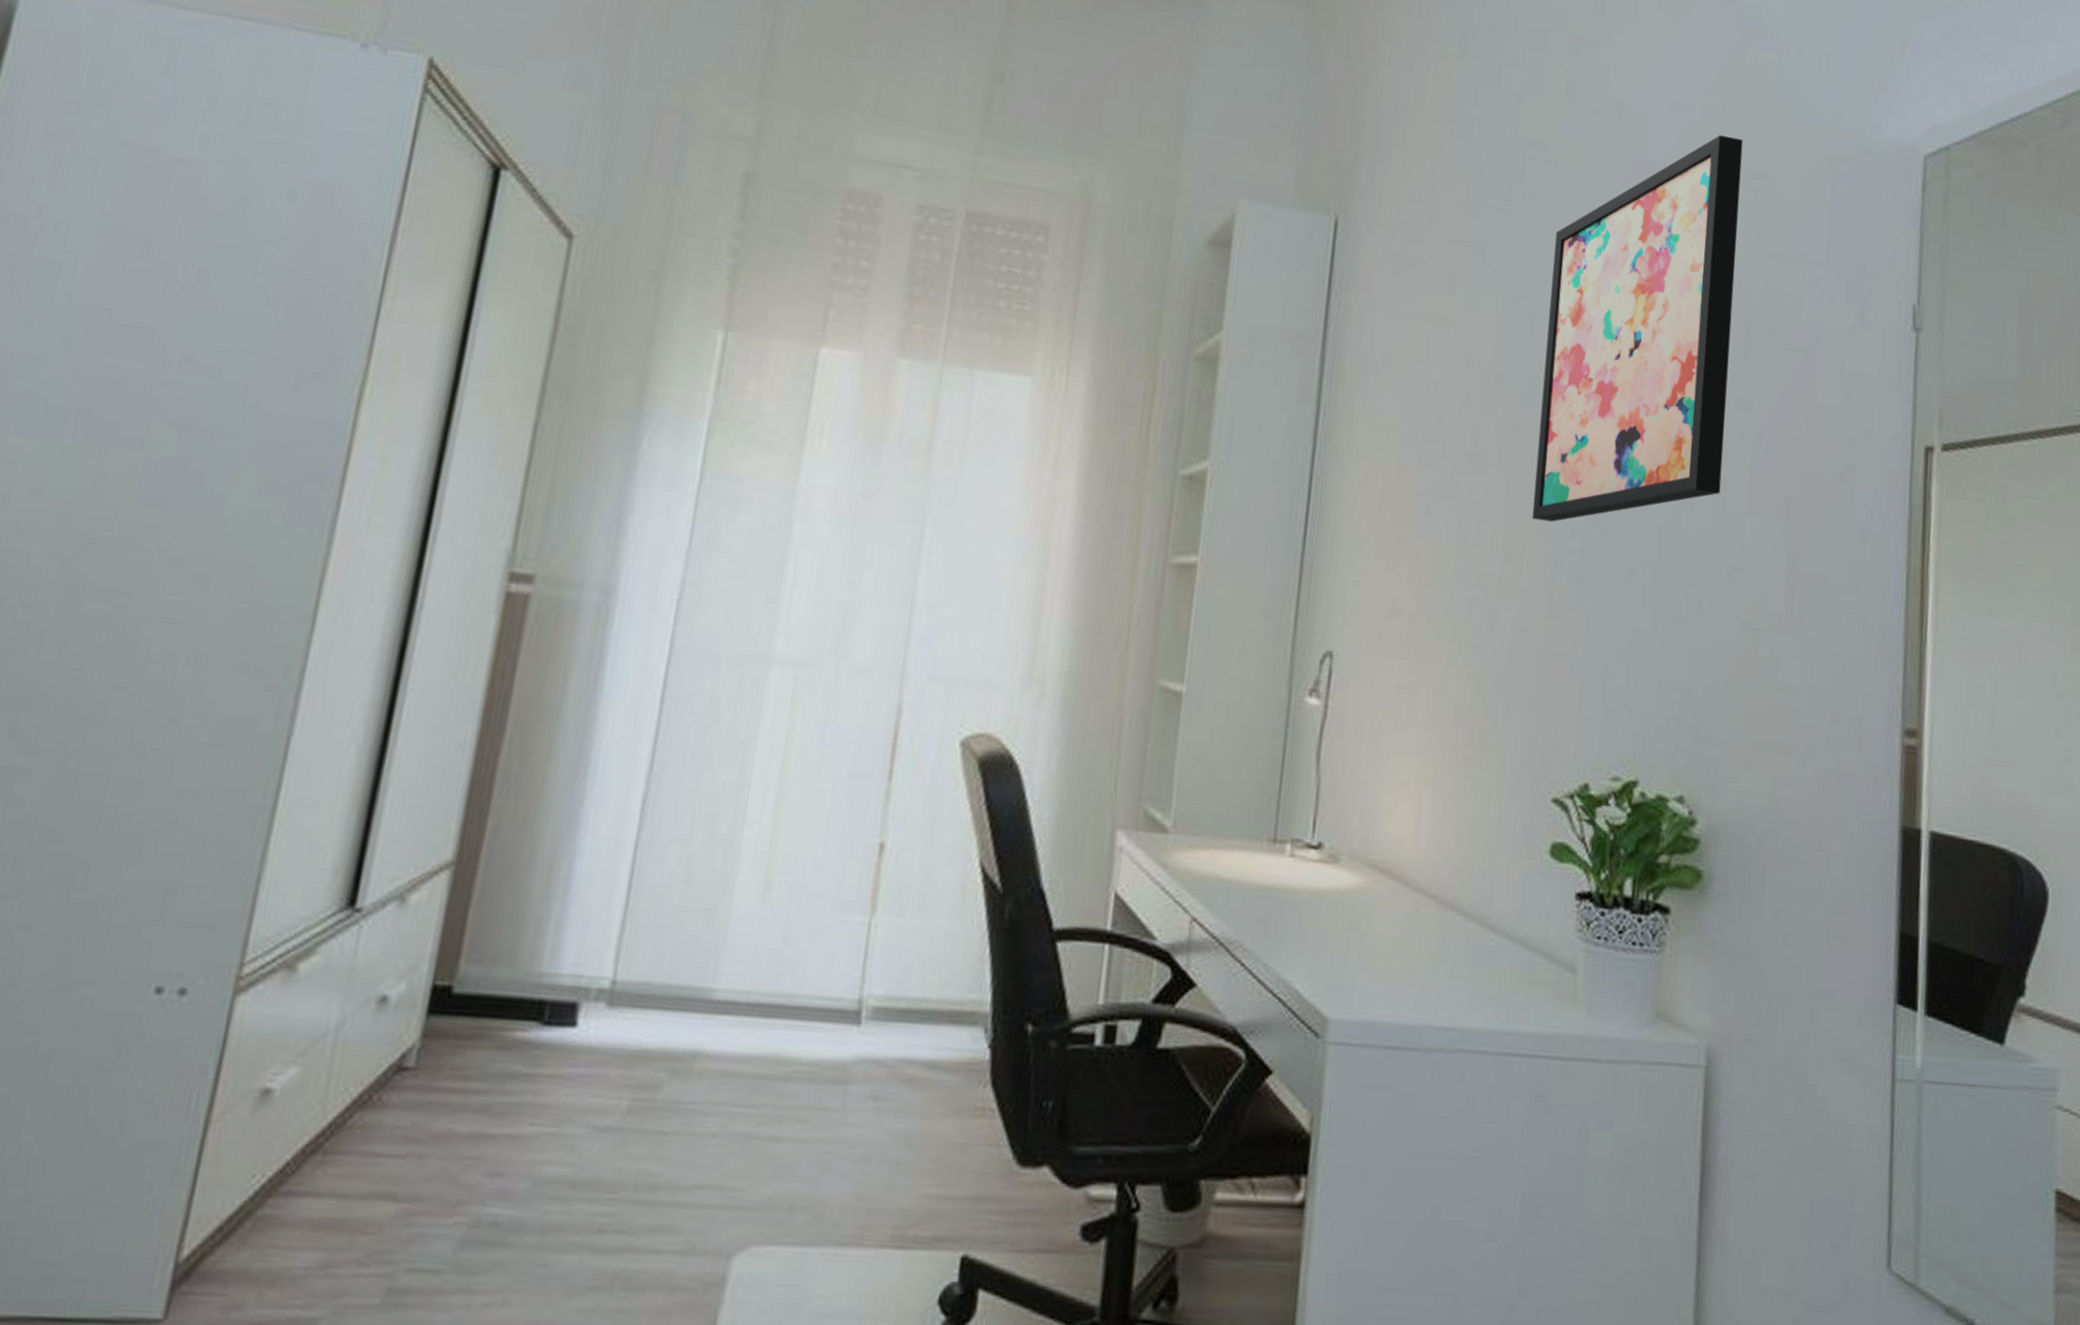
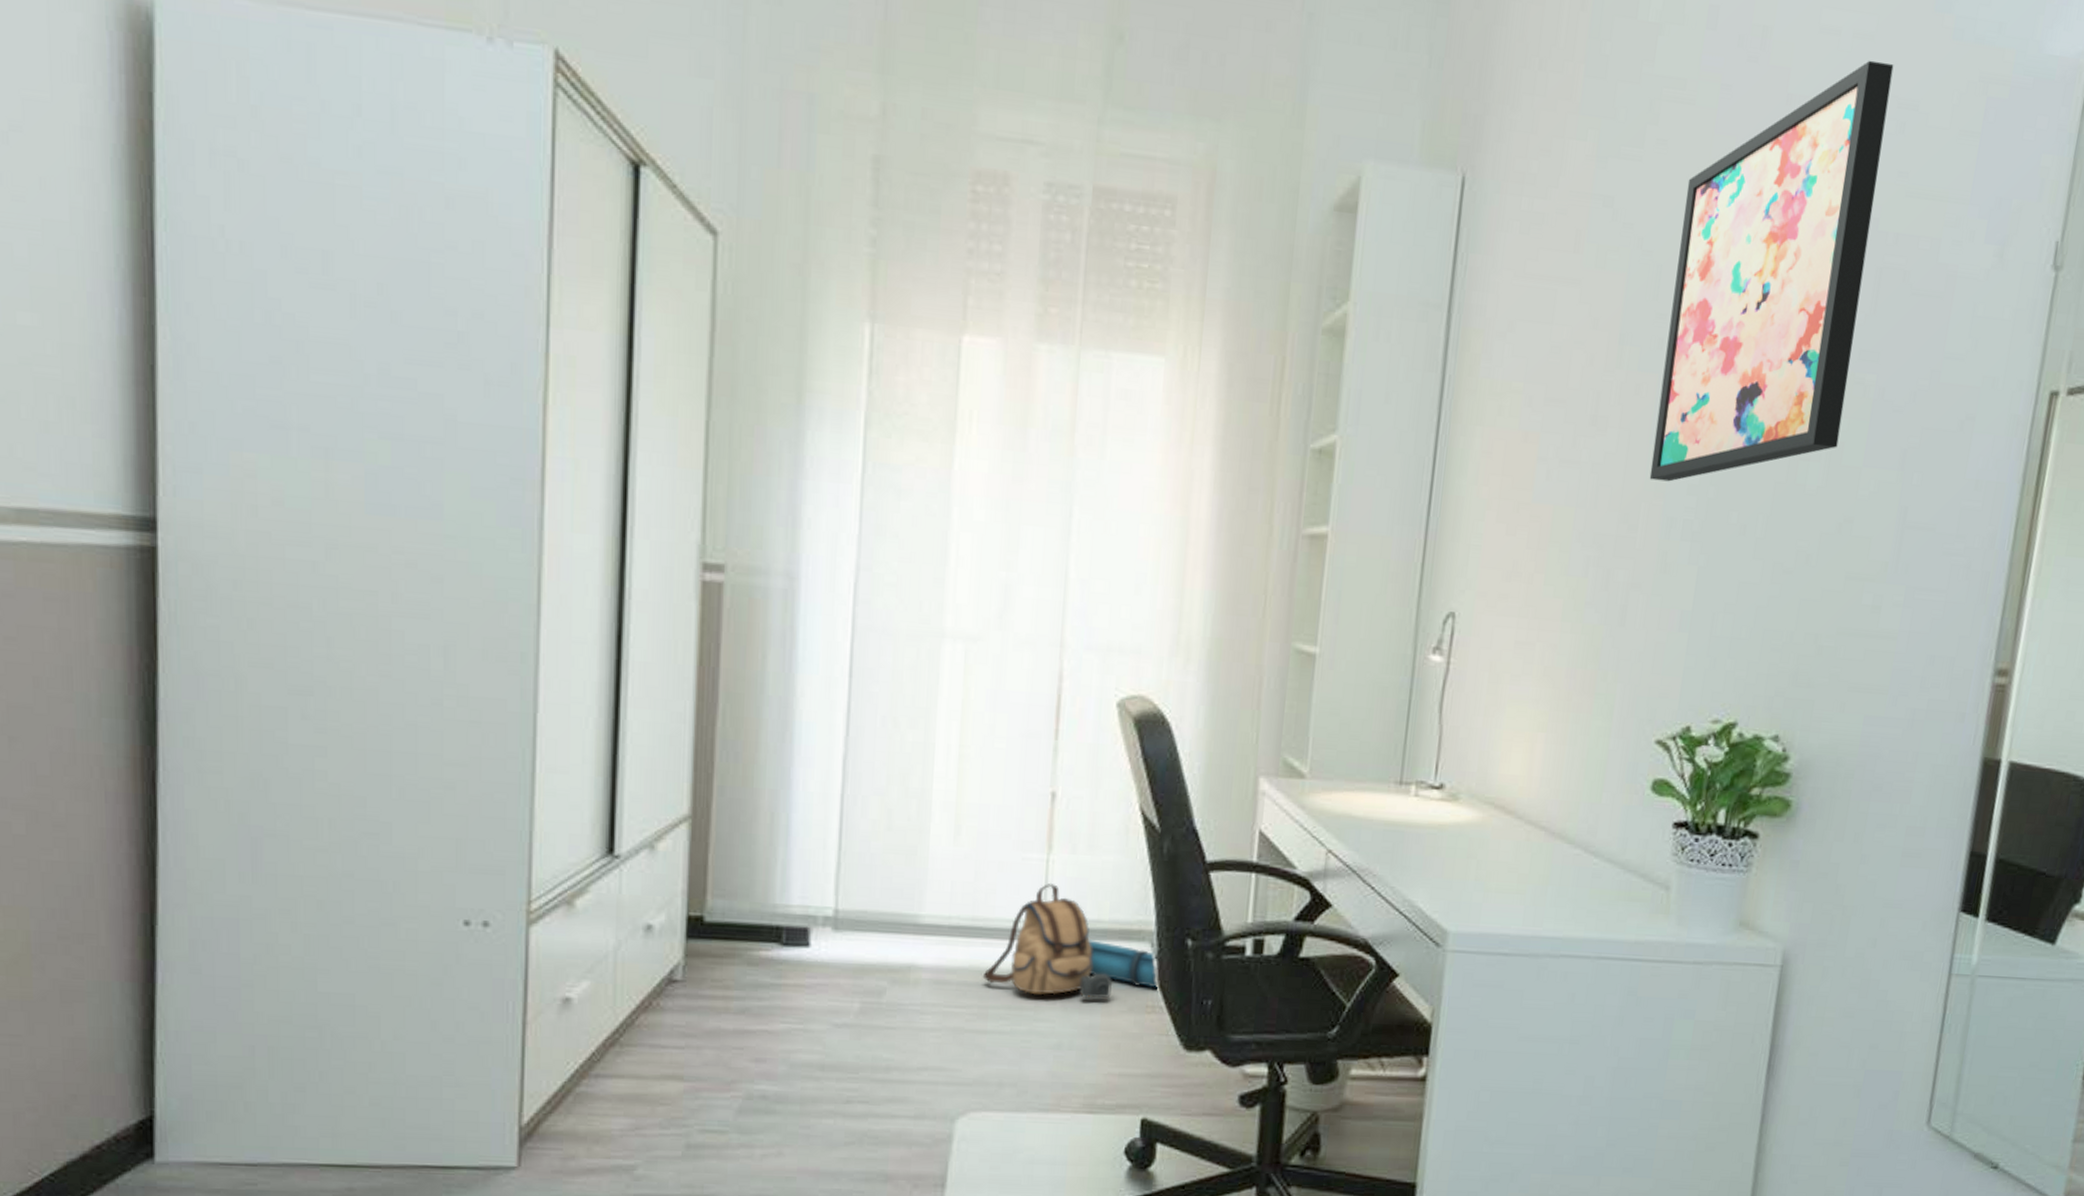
backpack: none [781,953,991,1098] -> present [982,884,1159,999]

